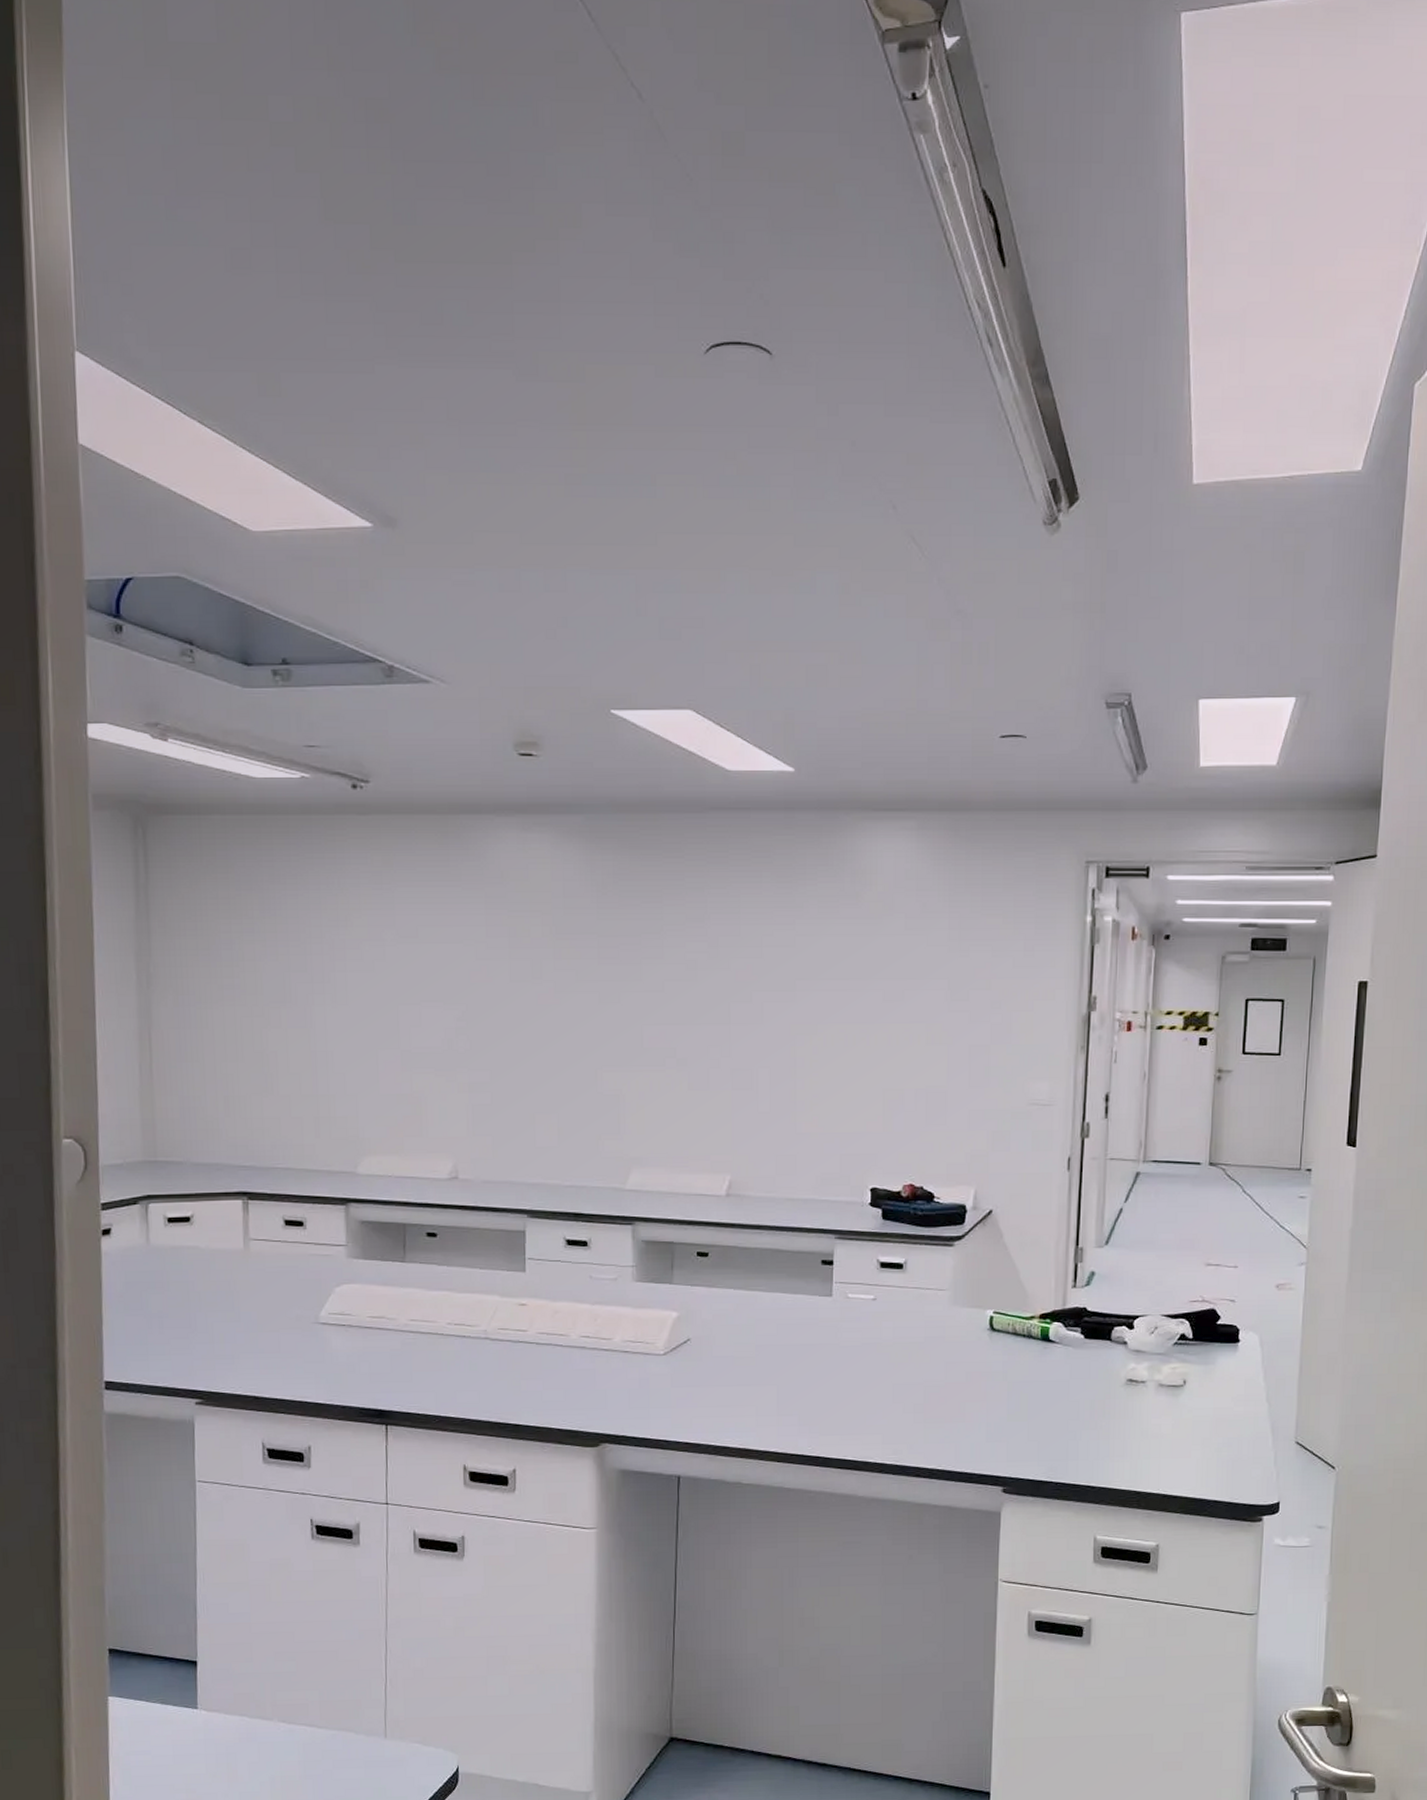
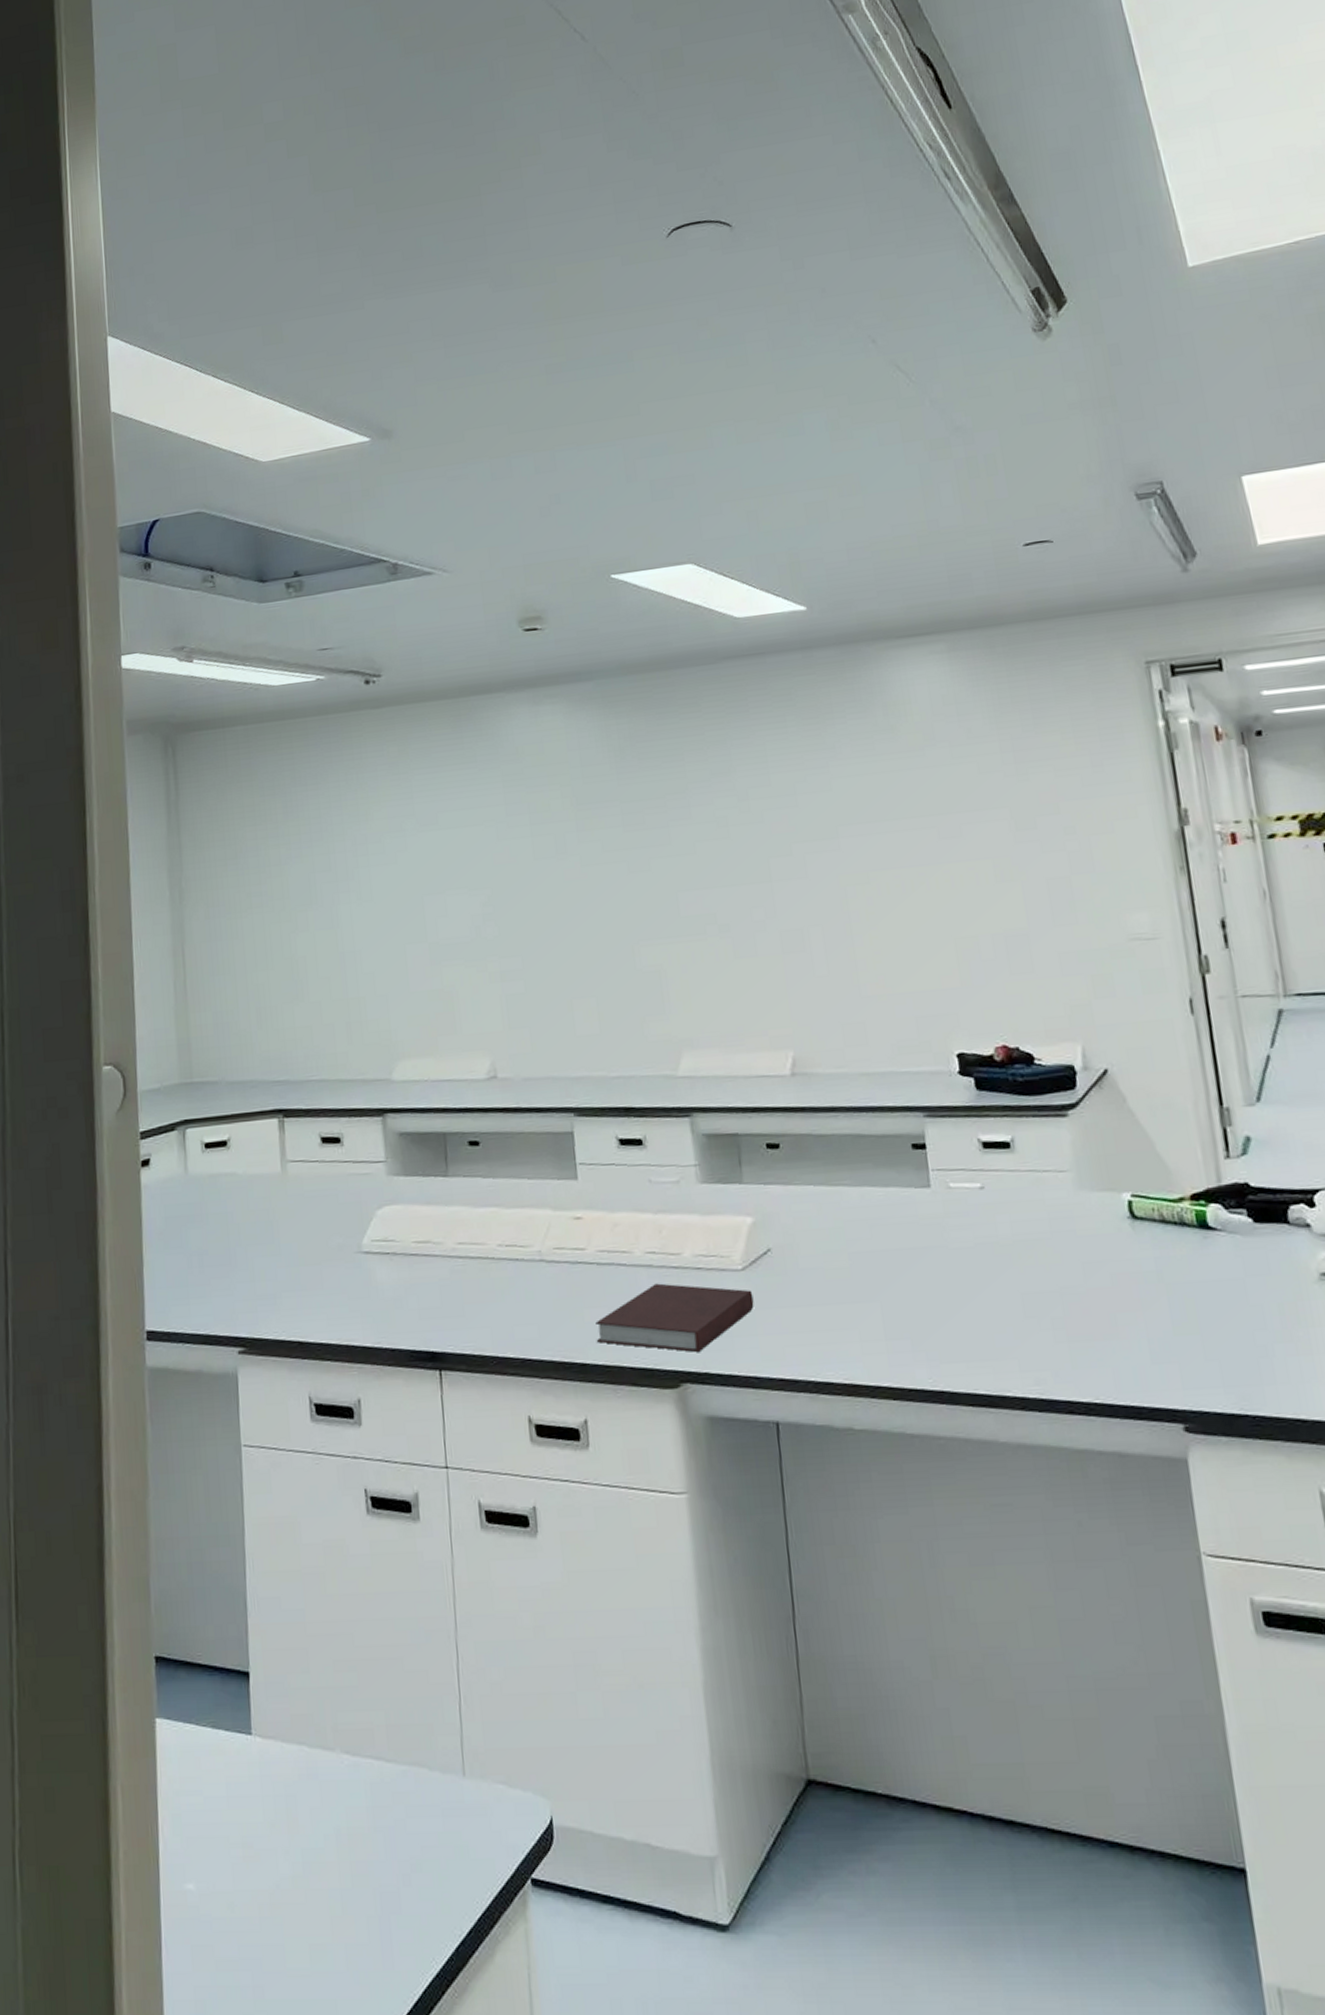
notebook: none [529,1362,671,1419] -> present [595,1283,754,1352]

